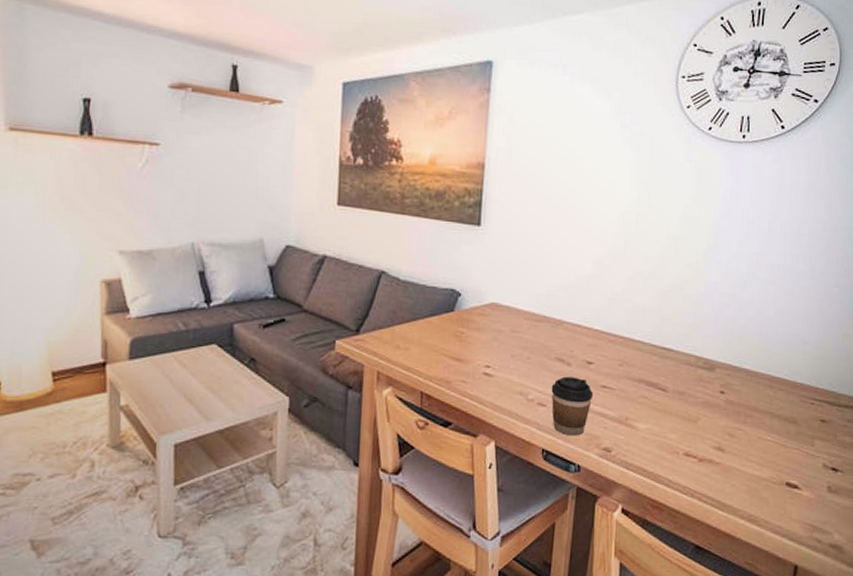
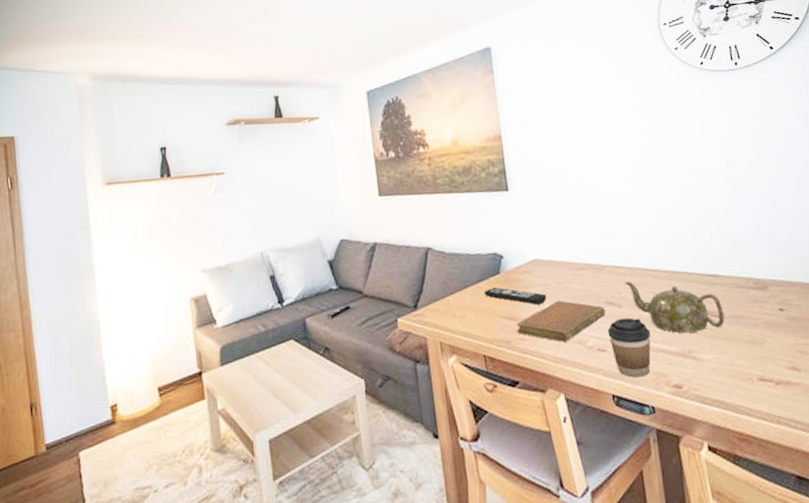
remote control: none [433,324,498,350] -> present [484,287,547,305]
notebook: none [460,349,554,391] -> present [516,300,606,342]
teapot: none [579,341,668,401] -> present [625,281,725,333]

